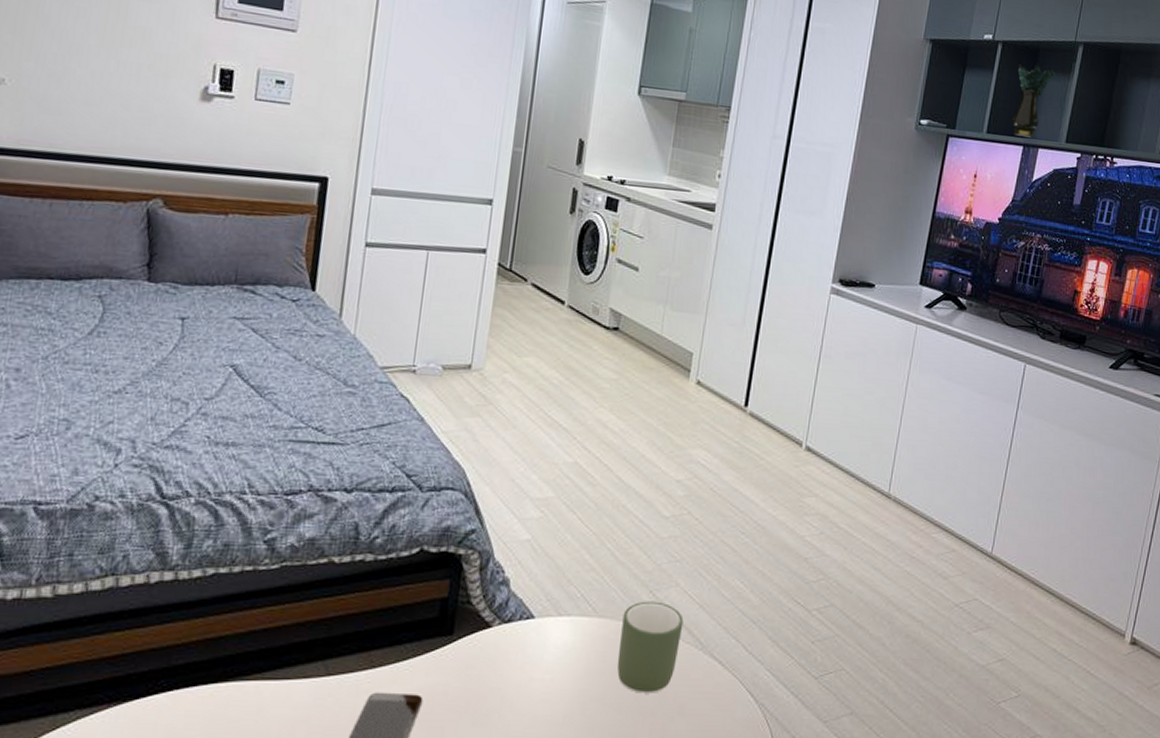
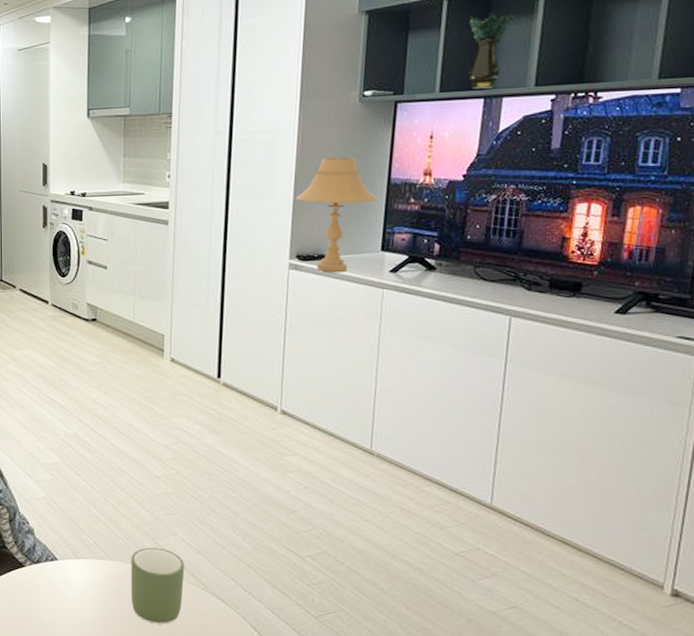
lamp: none [845,181,922,303] -> present [295,157,378,273]

